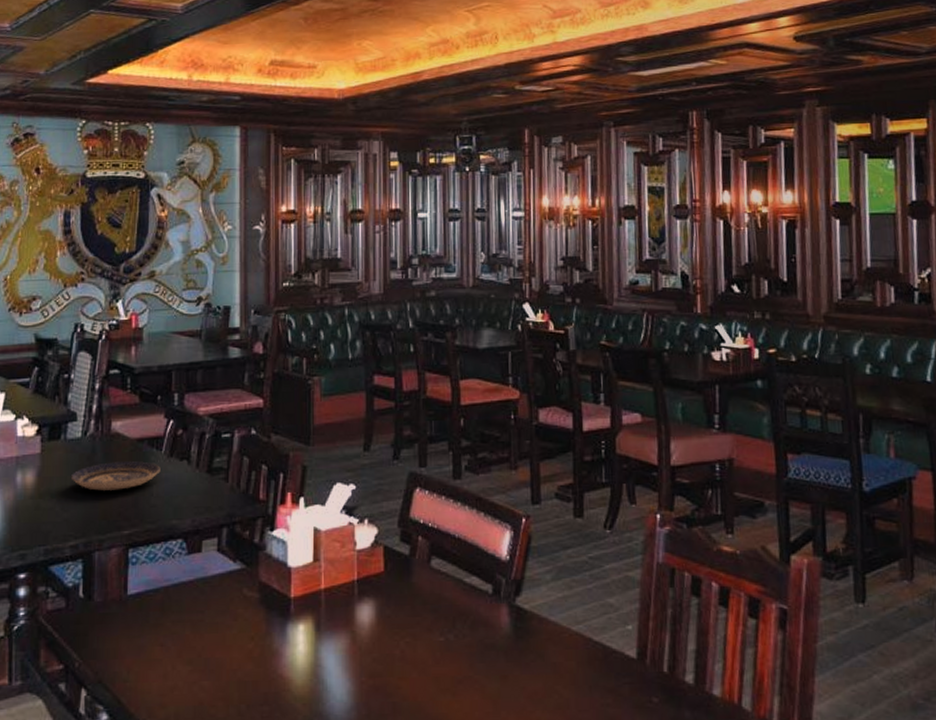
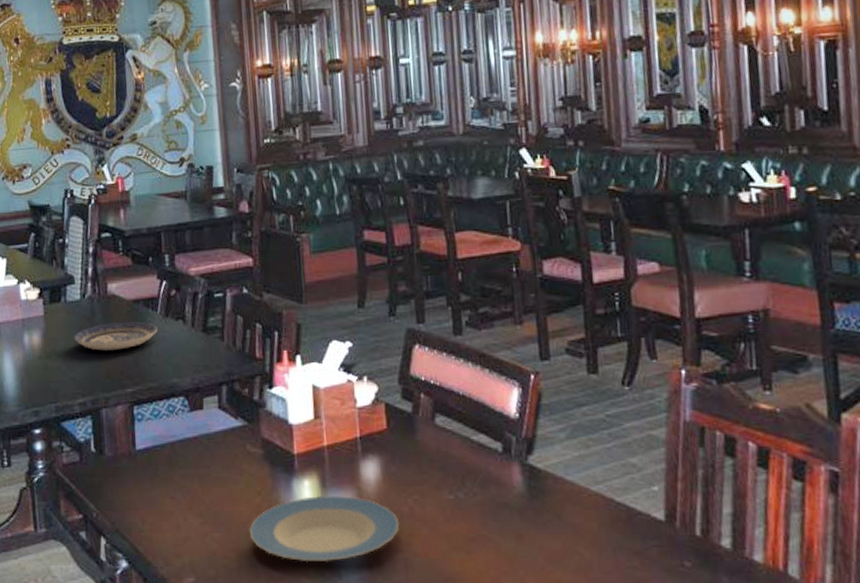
plate: none [239,638,391,709] -> present [249,494,400,562]

